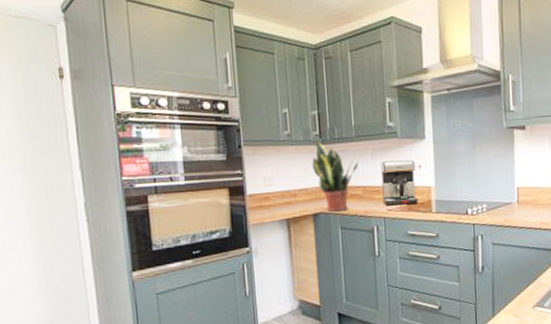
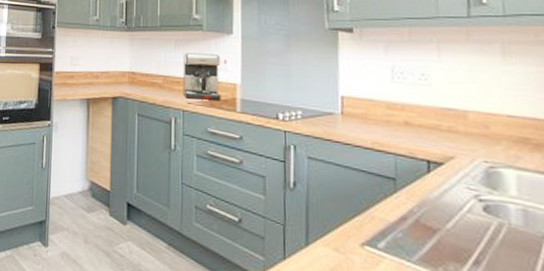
potted plant: present [312,140,359,212] -> none [116,27,162,98]

